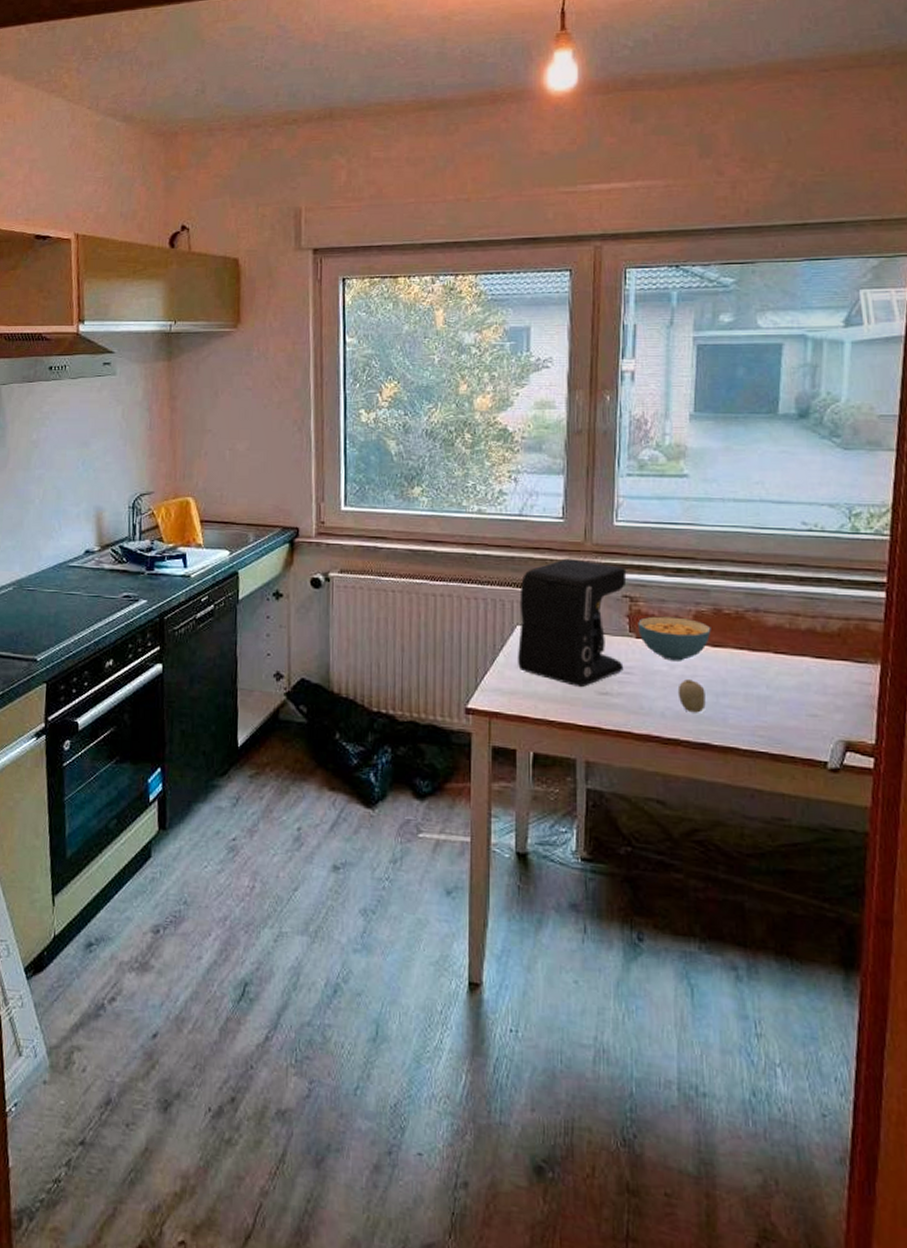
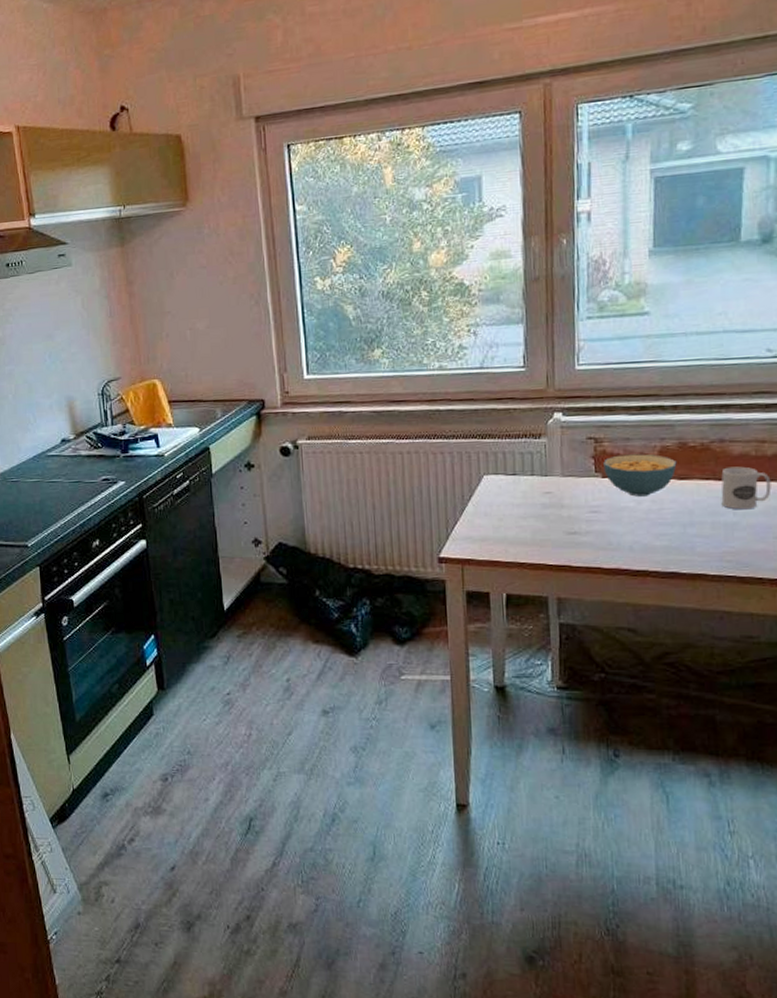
coffee maker: present [518,558,627,688] -> none [485,406,591,530]
fruit: present [677,679,706,713] -> none [645,513,673,544]
mug: none [754,638,805,684] -> present [721,466,772,510]

